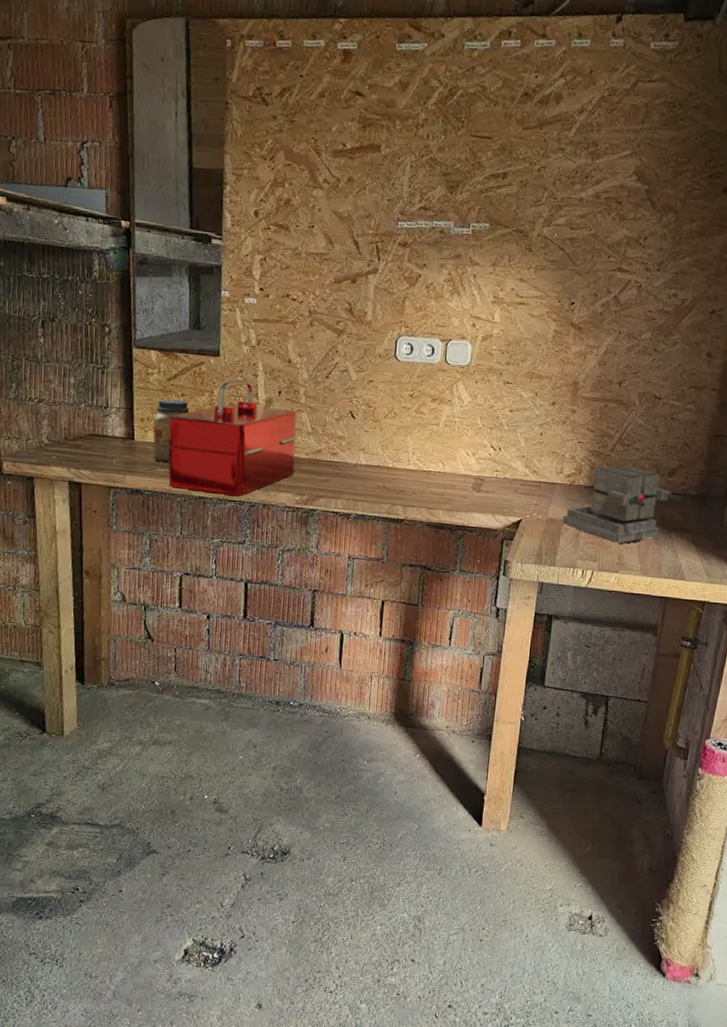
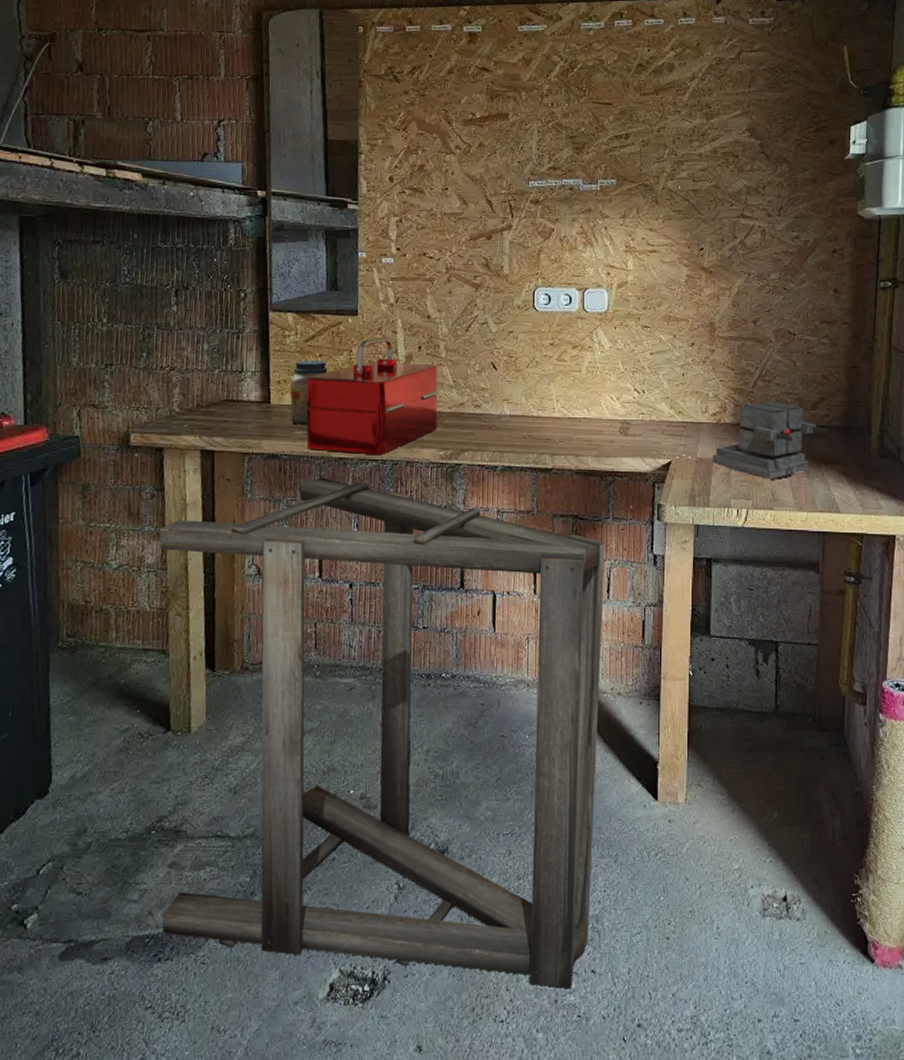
sawhorse: none [32,514,451,973] -> present [159,477,606,989]

